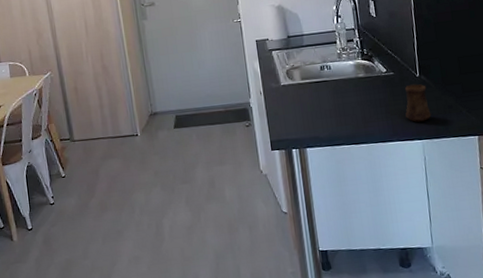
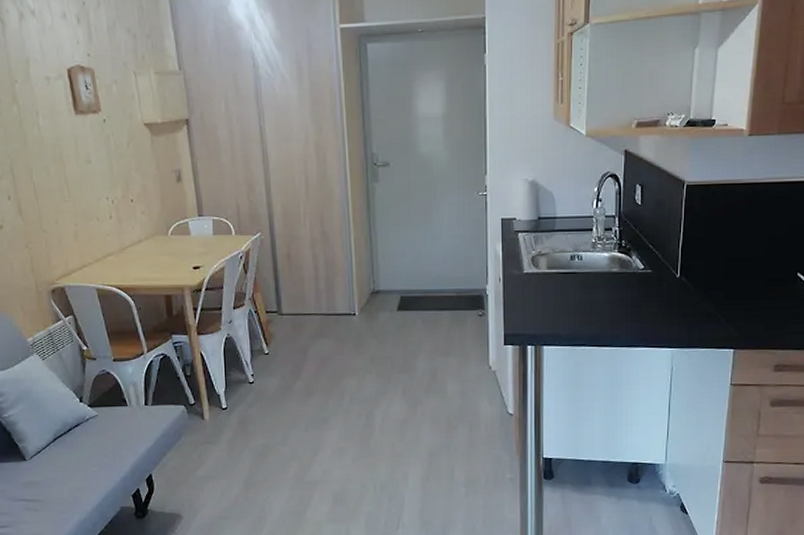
cup: present [405,84,432,122] -> none [658,285,687,328]

